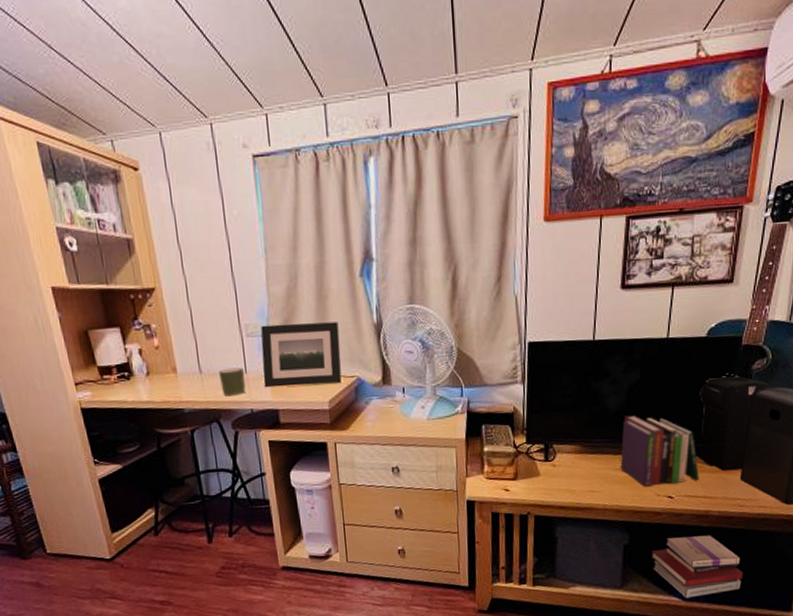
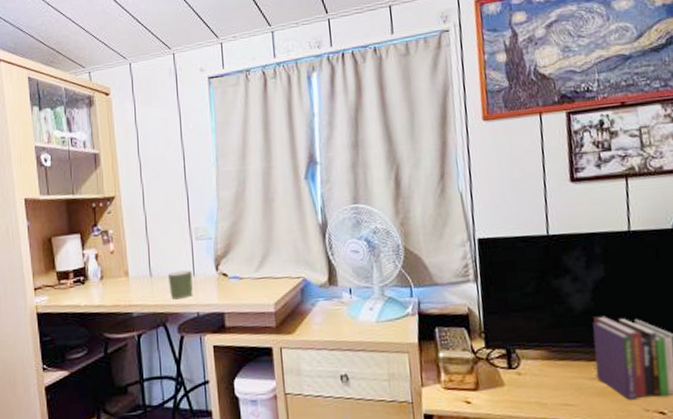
picture frame: present [260,322,342,388] -> none [209,223,288,291]

